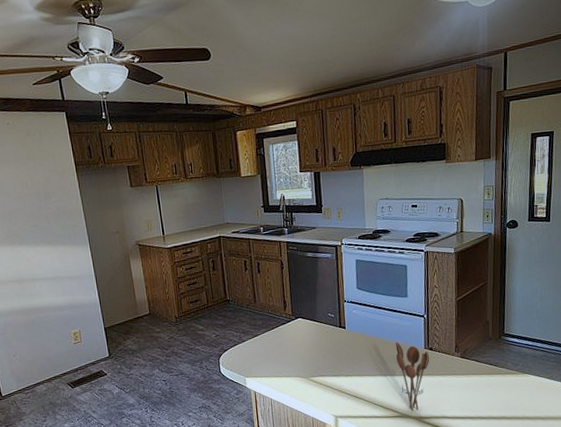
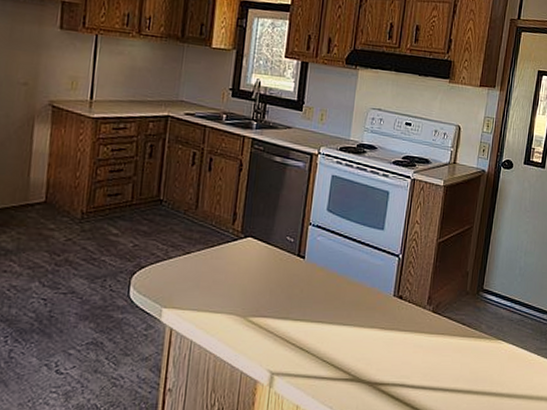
utensil holder: present [396,341,430,412] -> none [358,283,398,376]

